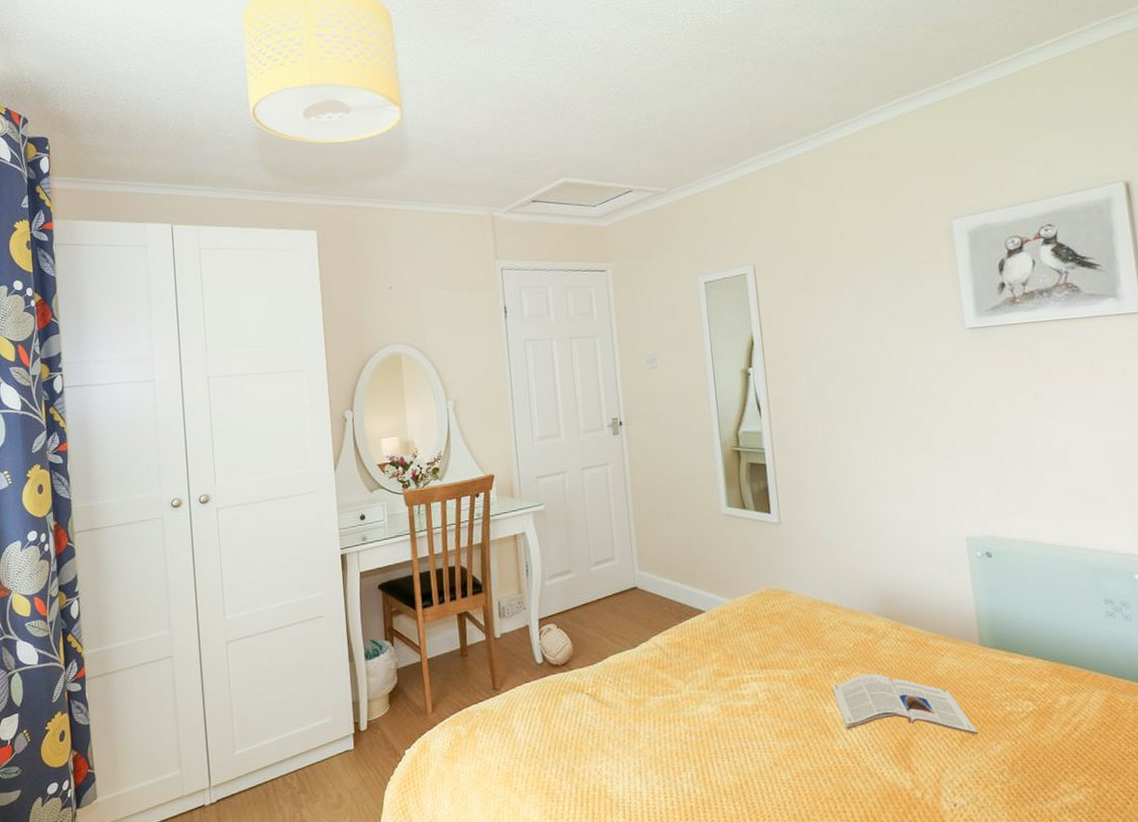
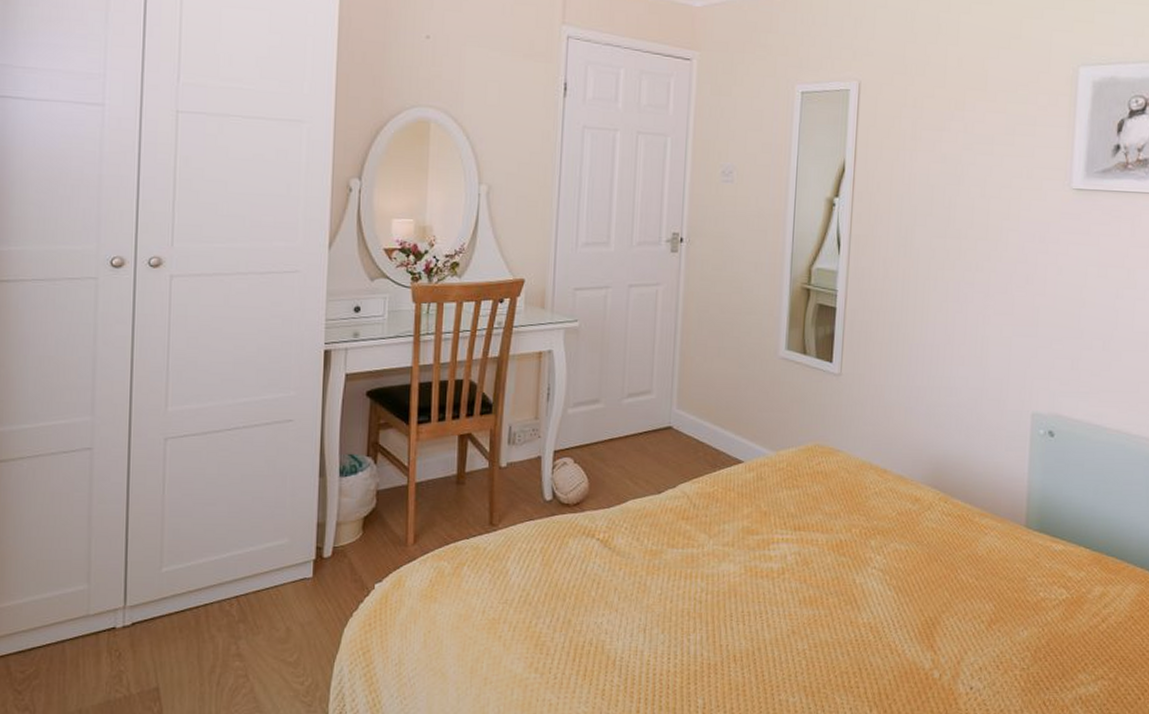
magazine: present [831,674,979,735] -> none [866,546,1008,619]

